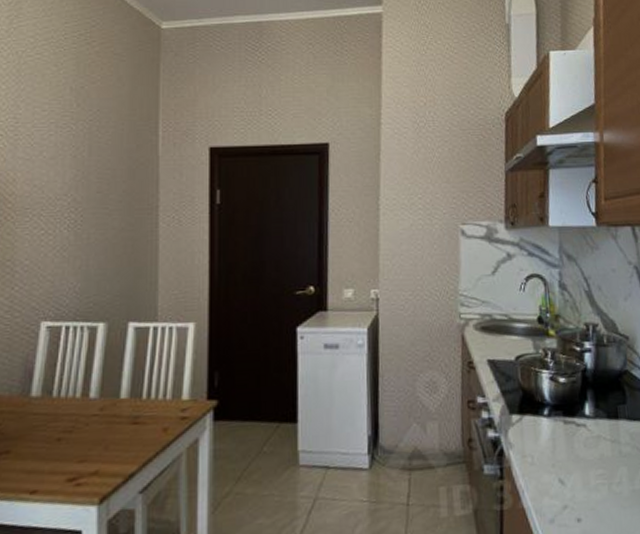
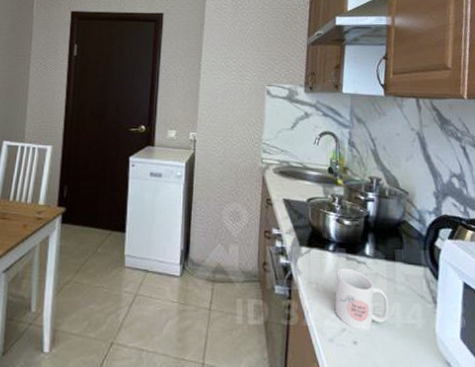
mug: none [553,433,615,505] -> present [335,268,389,331]

